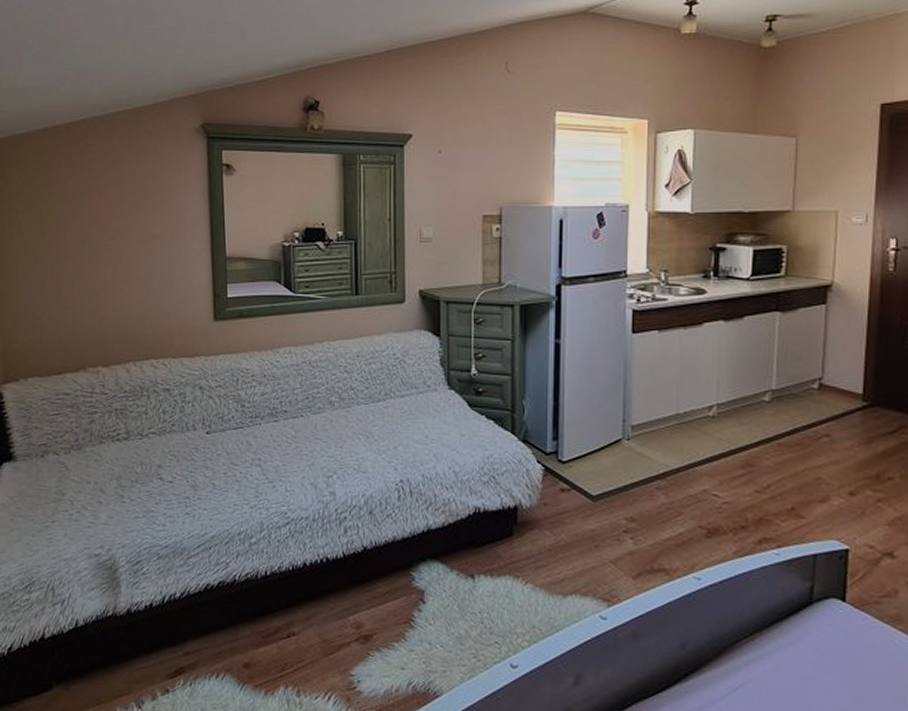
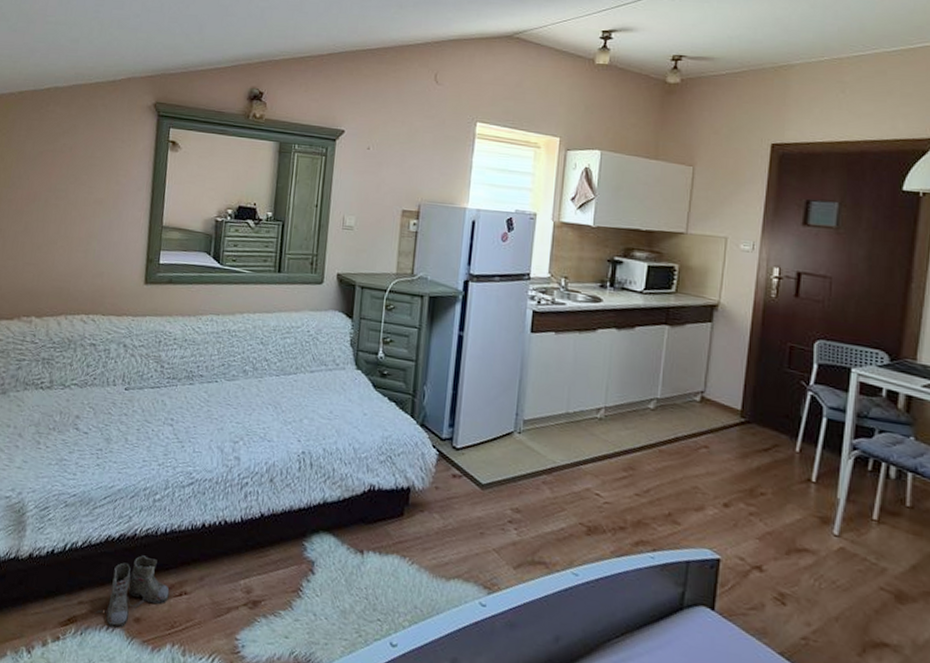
boots: none [203,601,277,677] -> present [96,555,170,629]

